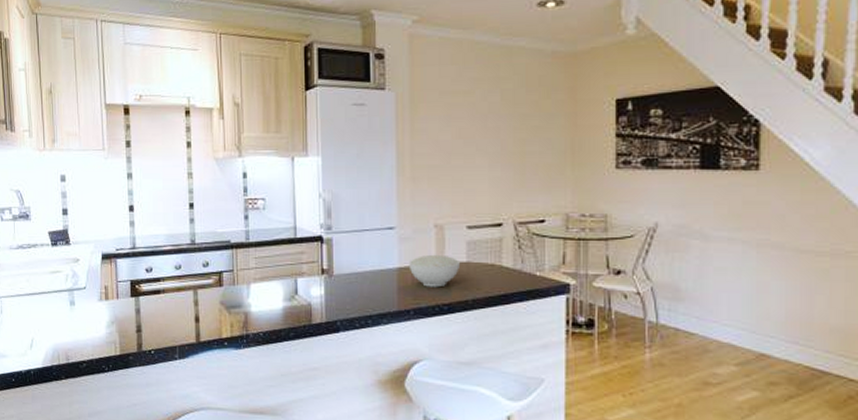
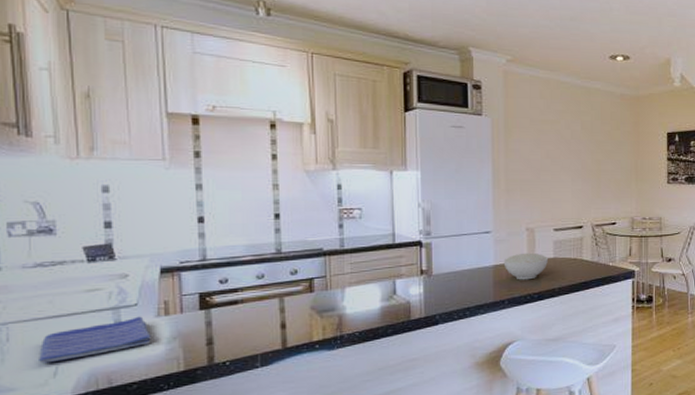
dish towel: none [21,299,96,336] -> present [39,316,151,364]

